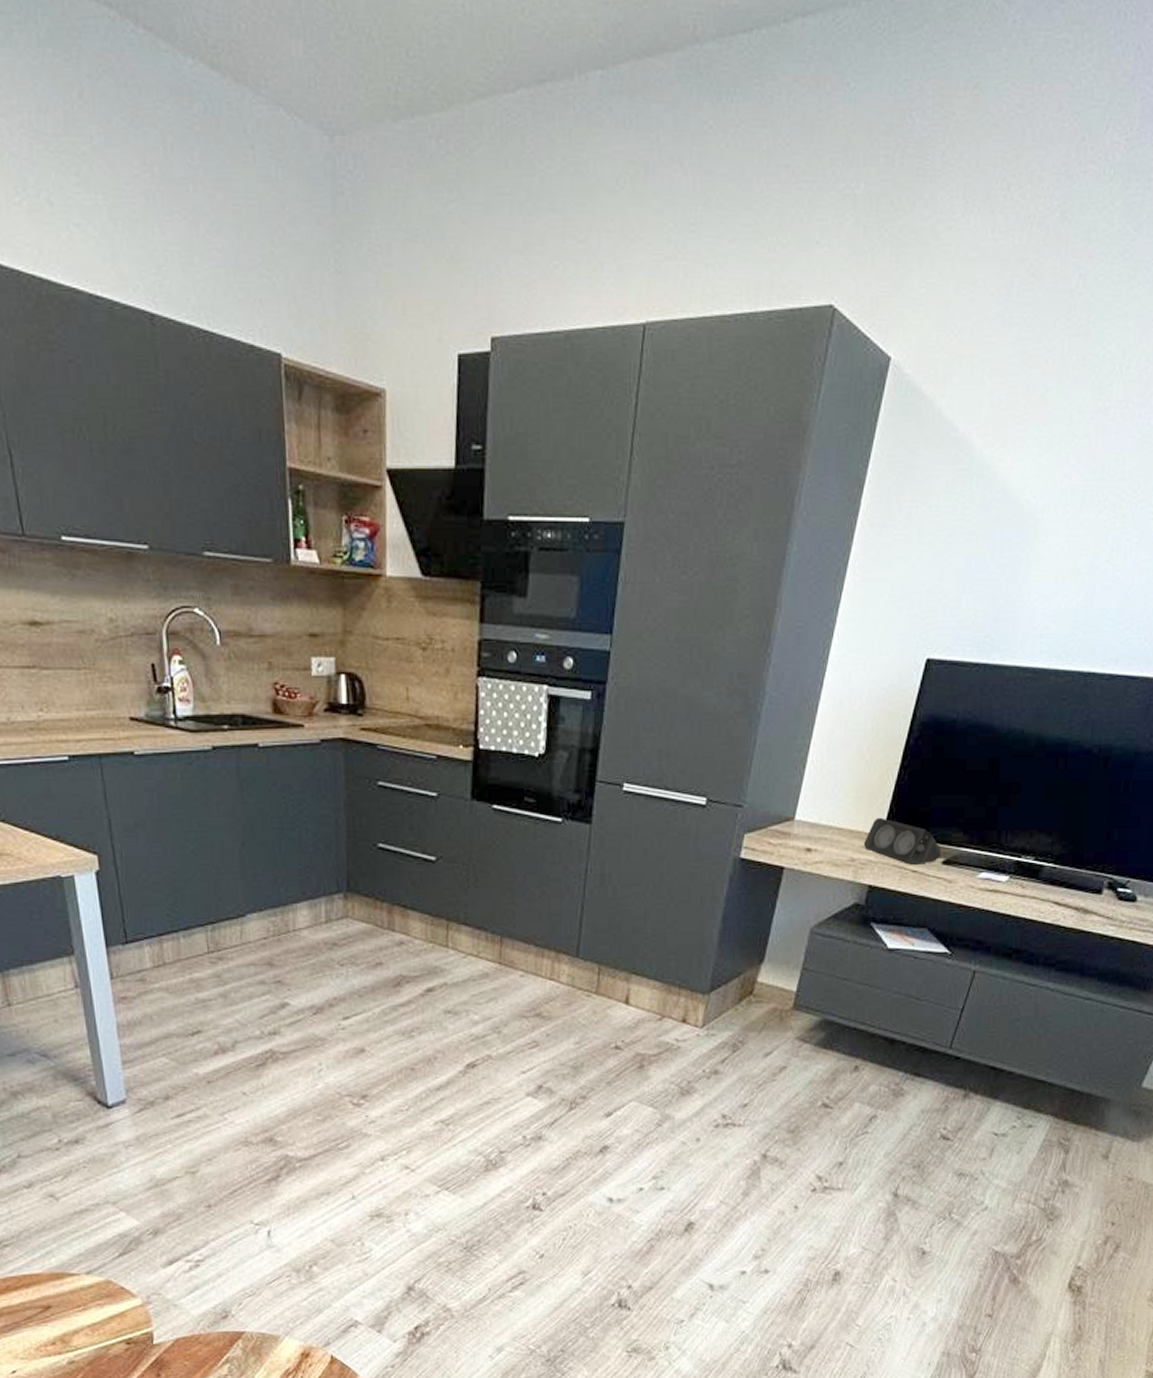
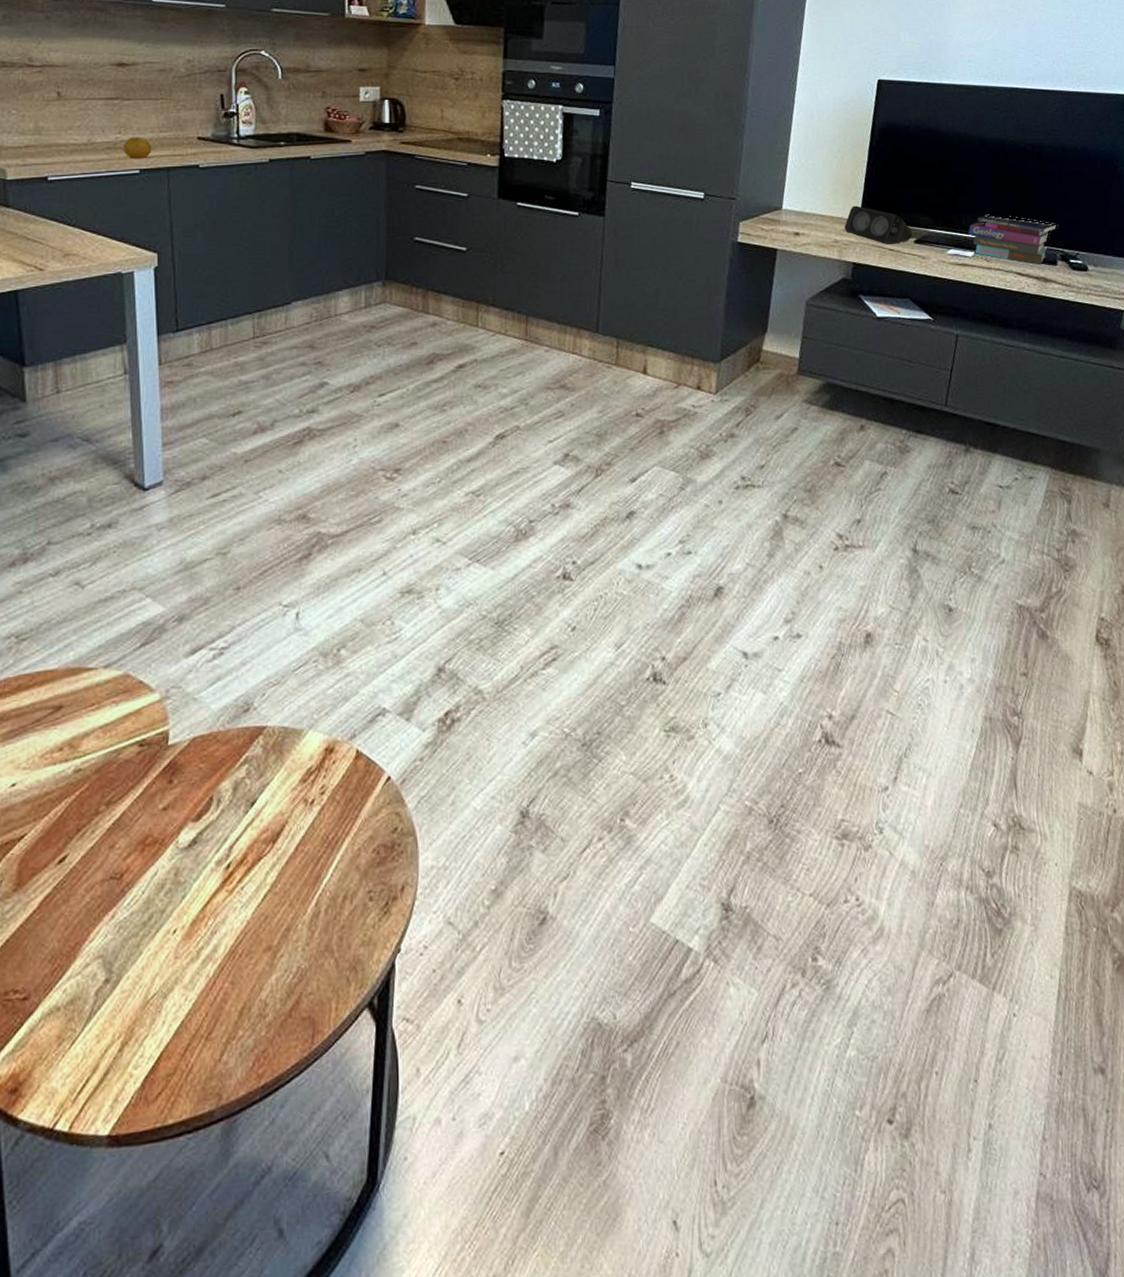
fruit: none [47,715,80,743] -> present [123,137,152,159]
books: none [1007,831,1113,893] -> present [969,214,1059,264]

